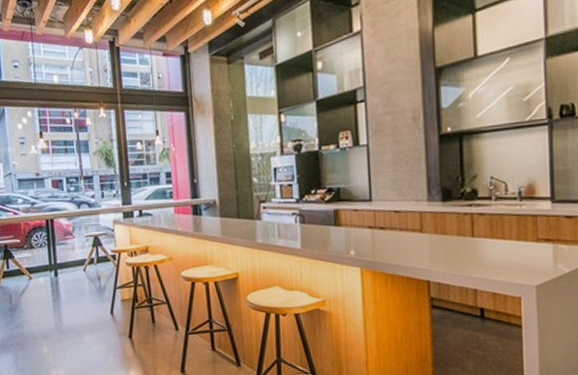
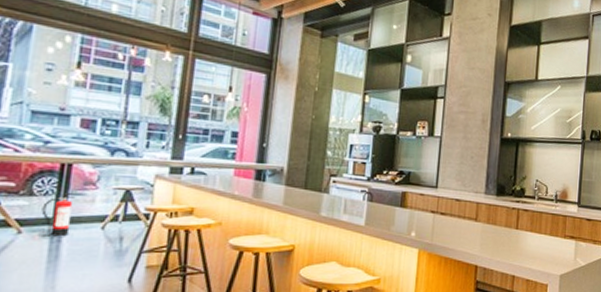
fire extinguisher: none [40,242,63,280] -> present [41,192,77,237]

